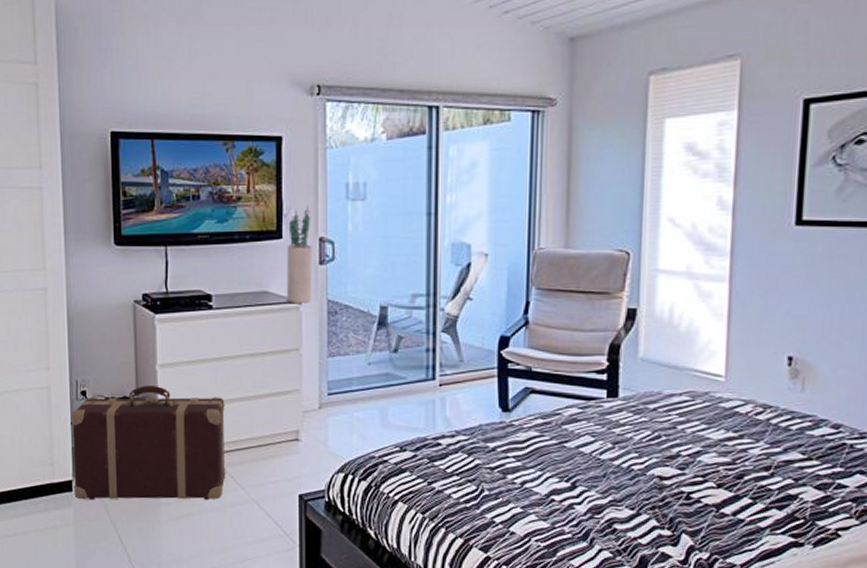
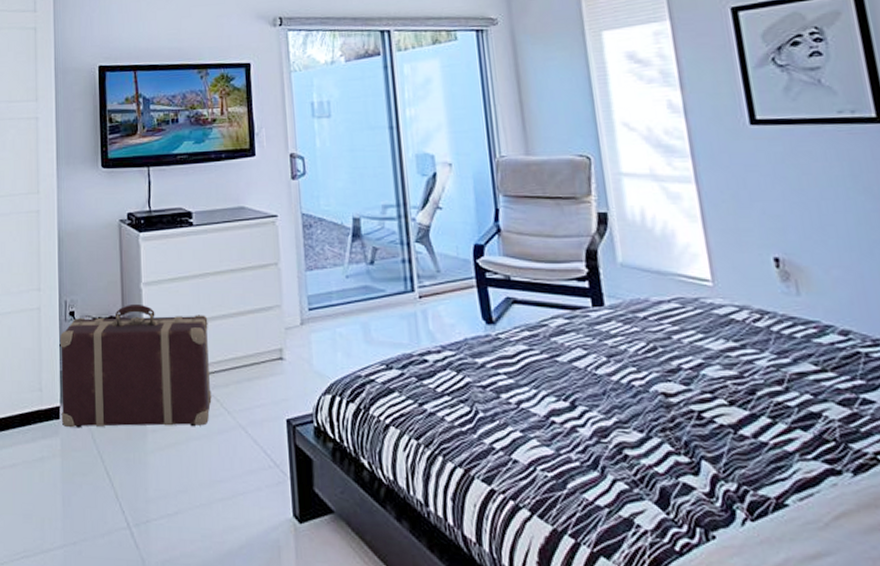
vase: present [286,205,313,304] -> none [260,124,287,219]

